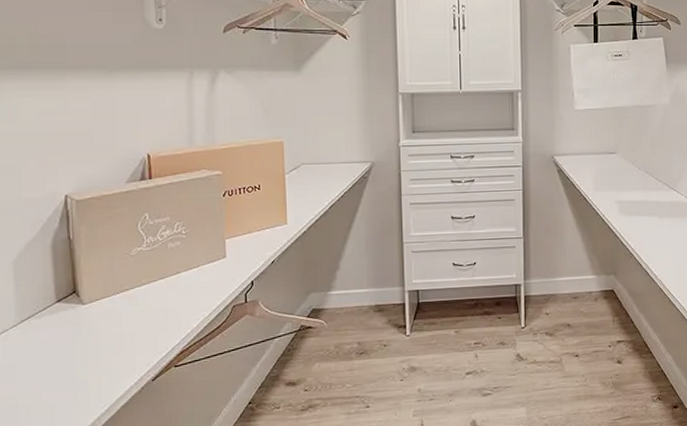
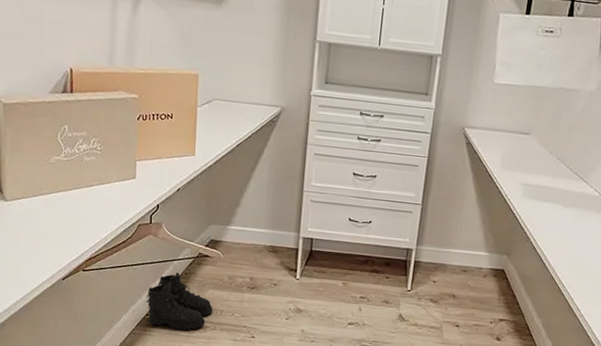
boots: none [247,350,322,414] -> present [145,272,213,331]

